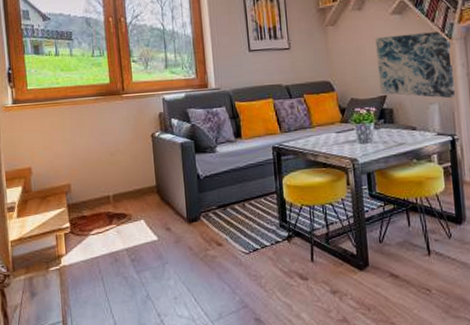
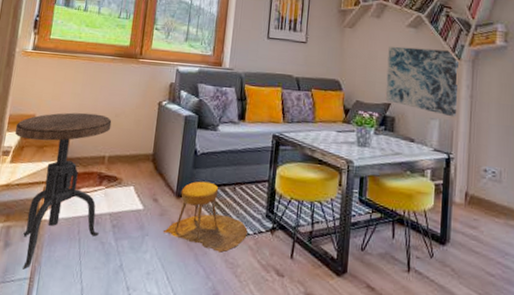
side table: none [14,156,120,314] -> present [14,112,112,270]
stool: none [182,203,265,268] -> present [164,181,248,253]

